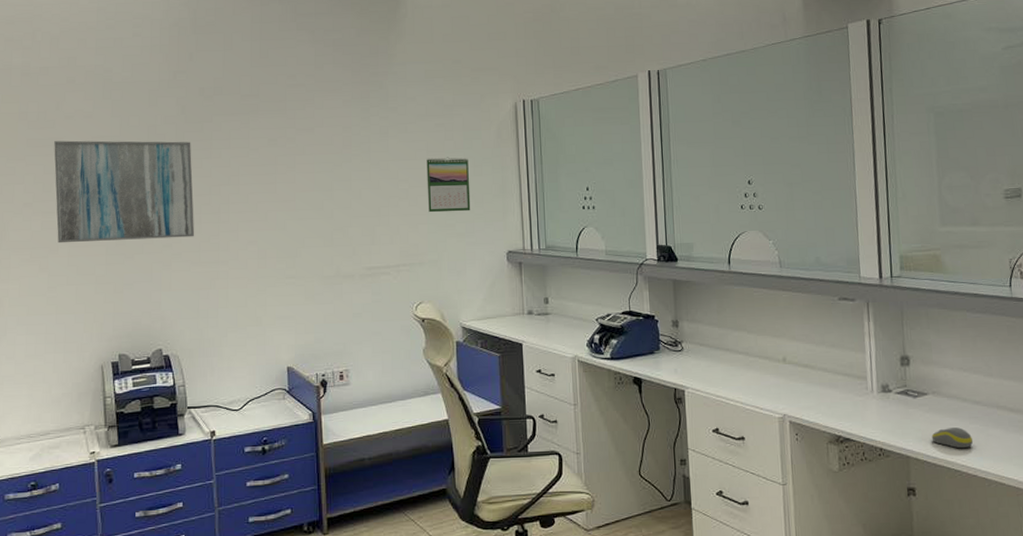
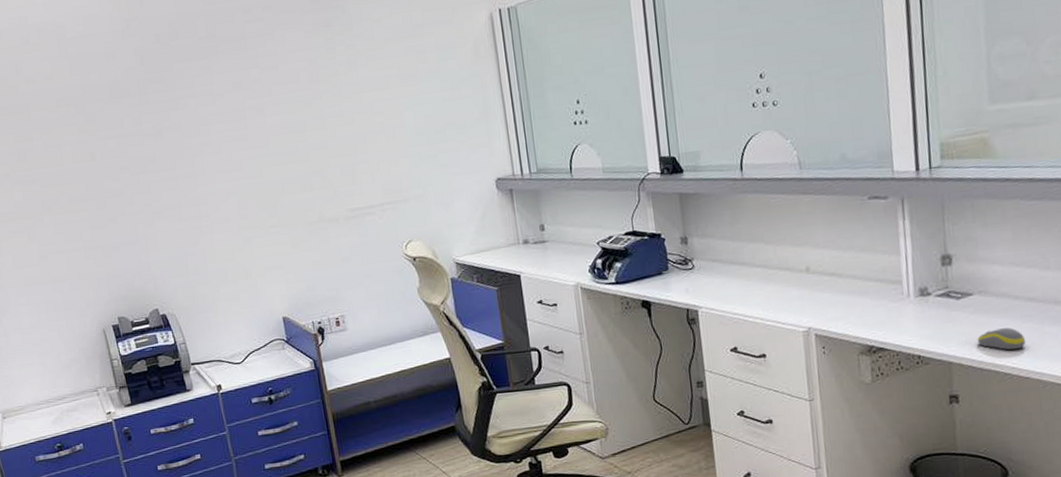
wall art: present [54,140,195,244] -> none [20,94,173,212]
calendar: present [426,157,471,213] -> none [400,80,453,145]

